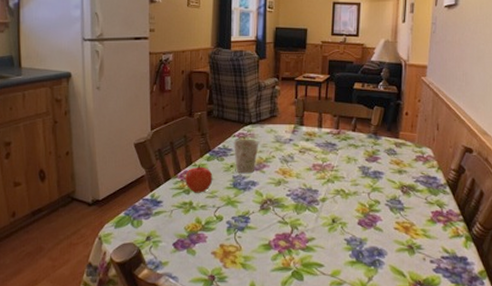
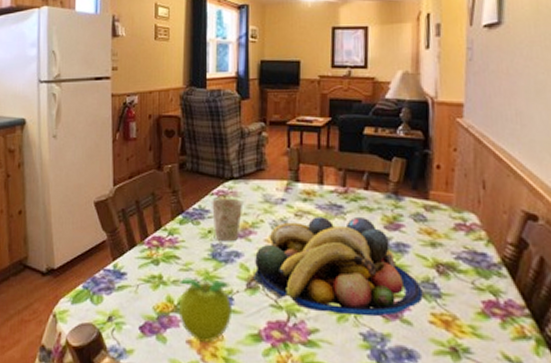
apple: present [185,165,213,193] -> none [153,229,187,265]
fruit: none [206,203,248,254] -> present [180,278,231,344]
fruit bowl: none [266,152,391,227] -> present [254,216,423,317]

